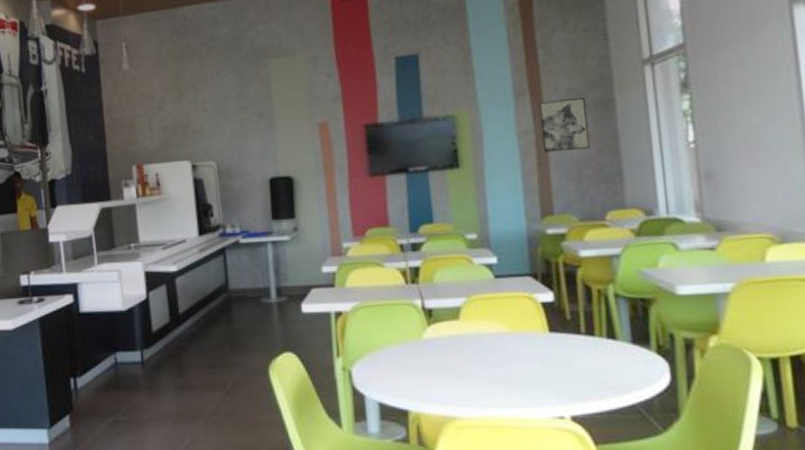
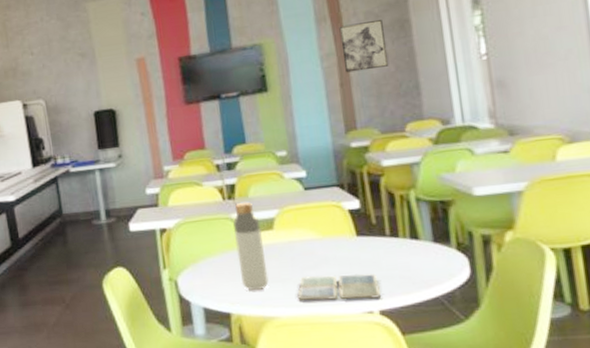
bottle: none [415,287,452,387] -> present [233,201,269,291]
drink coaster: none [483,373,573,402] -> present [298,273,381,301]

